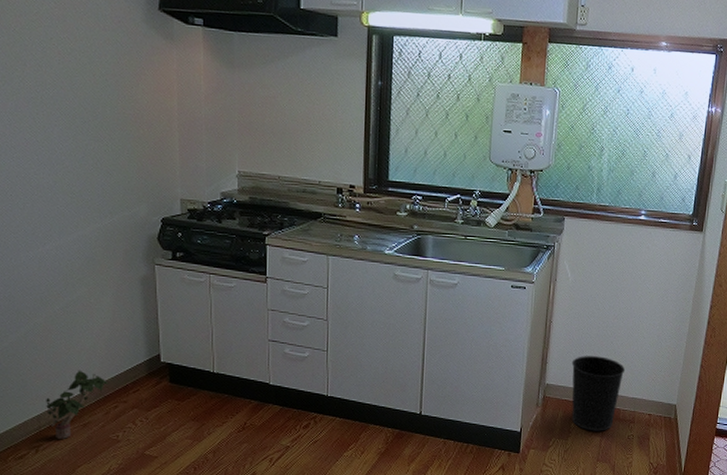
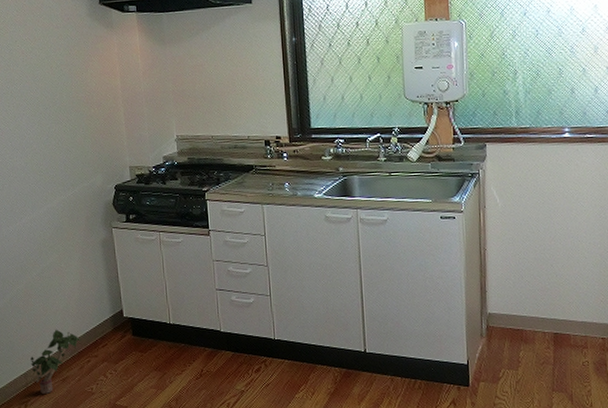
wastebasket: present [571,356,626,431] -> none [512,281,570,360]

